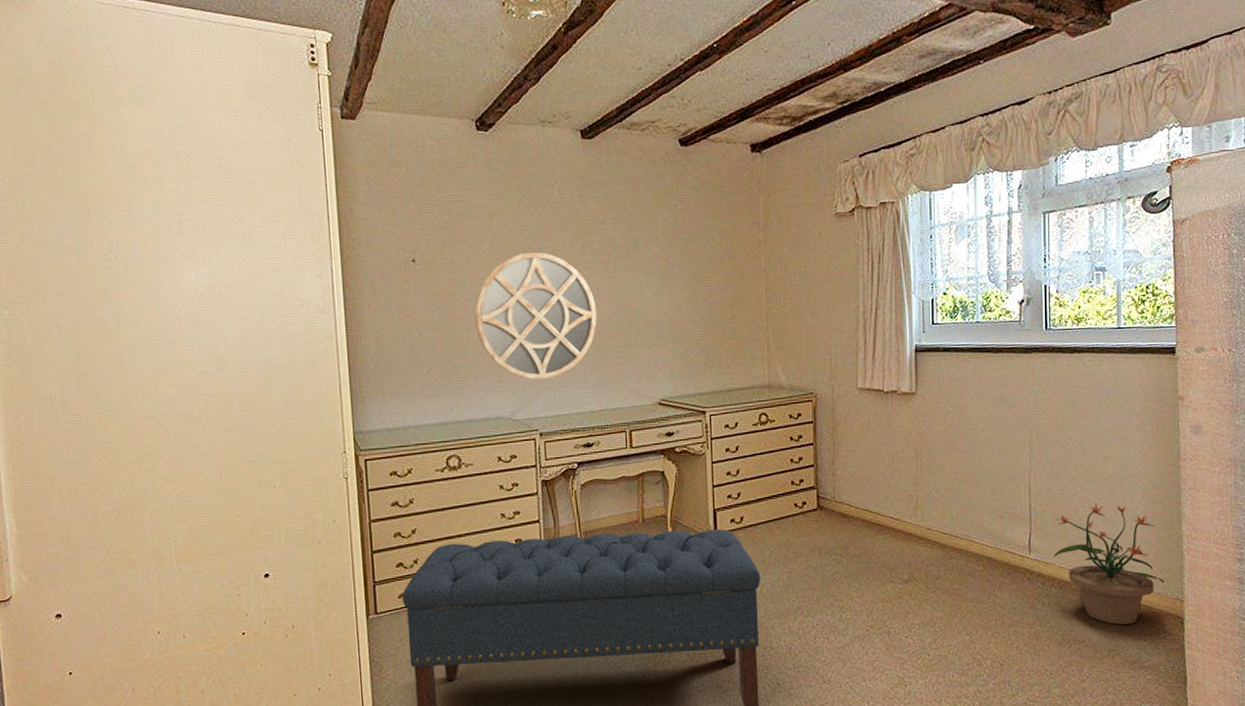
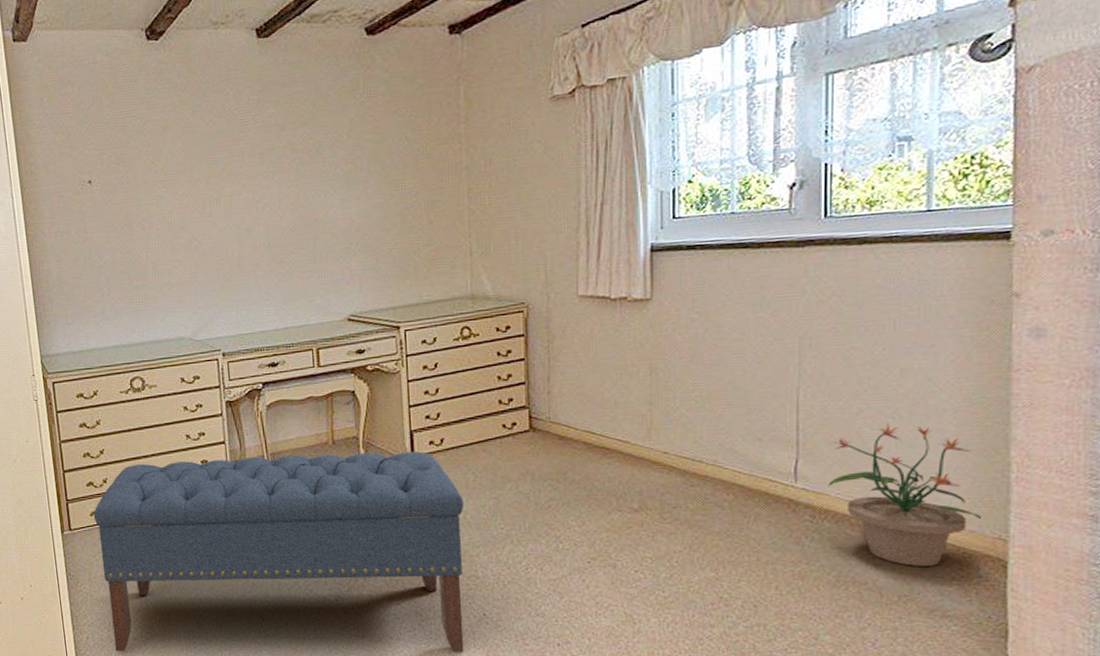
home mirror: present [474,252,597,380] -> none [151,164,280,299]

